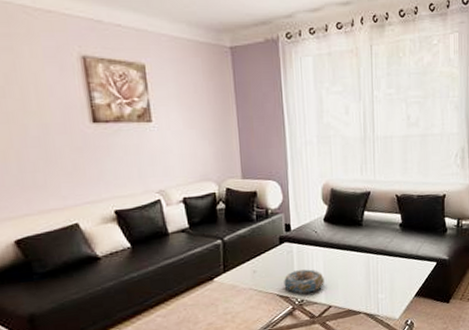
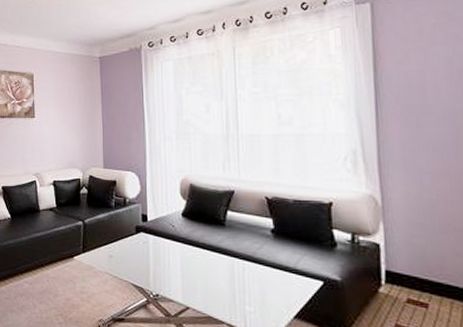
decorative bowl: present [284,269,324,294] -> none [139,262,181,289]

